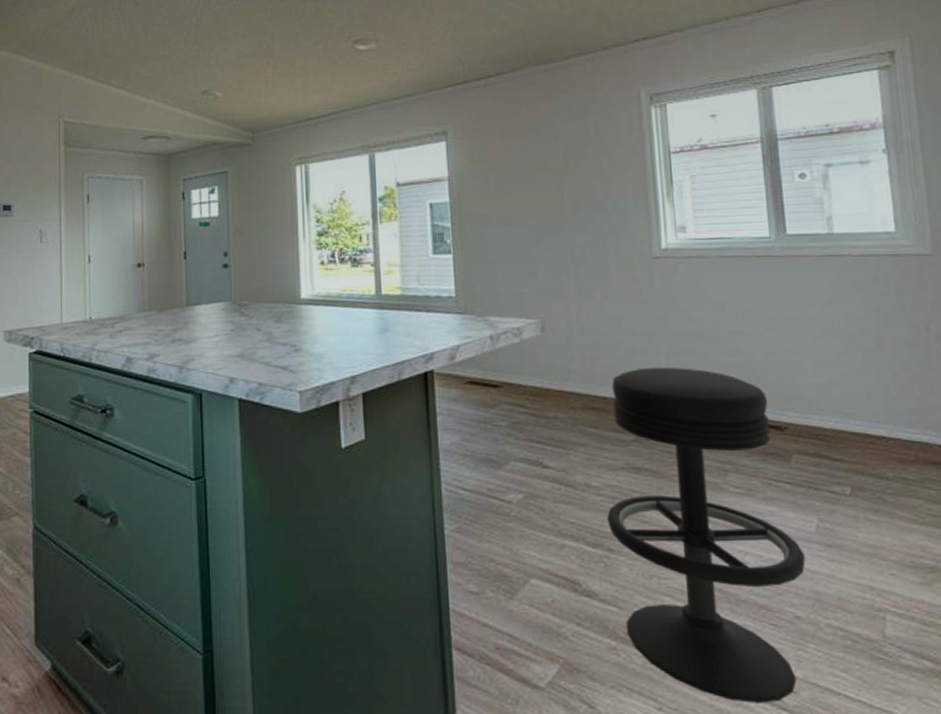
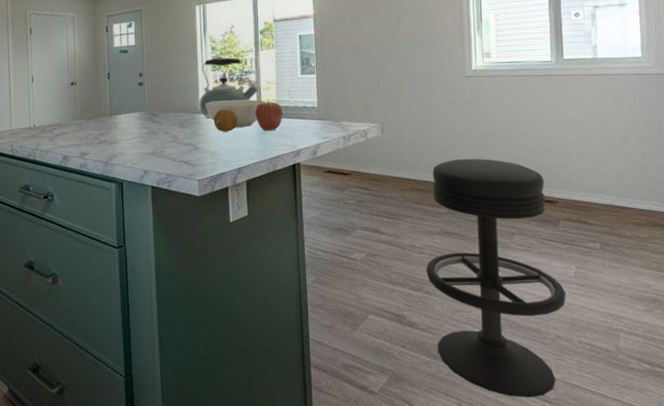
kettle: none [300,232,380,311] -> present [199,57,260,119]
bowl: none [308,286,387,323] -> present [205,99,266,127]
fruit: none [319,298,351,329] -> present [213,109,238,132]
fruit: none [373,286,410,328] -> present [255,99,283,131]

